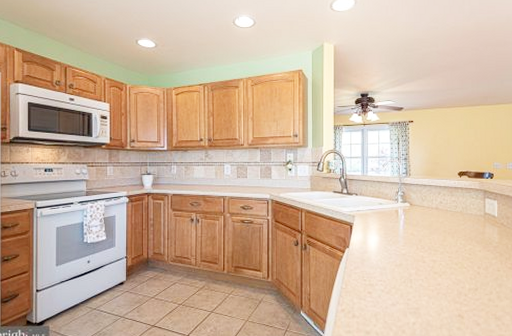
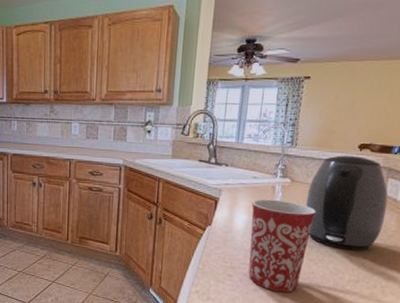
mug: none [381,221,434,304] -> present [248,199,316,292]
kettle: none [424,182,488,262] -> present [305,155,389,251]

